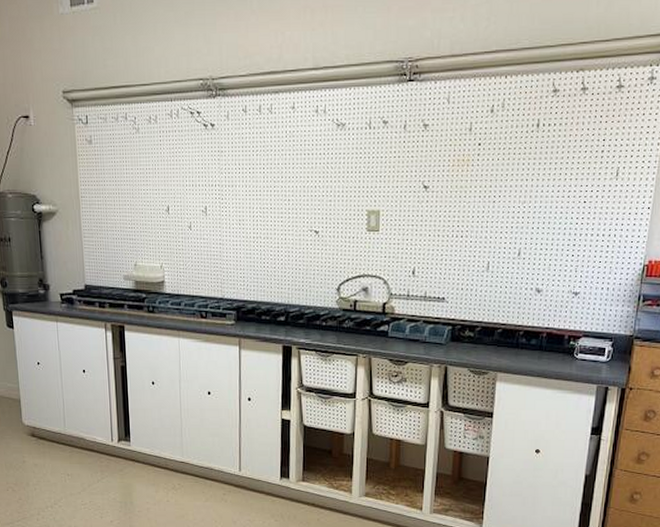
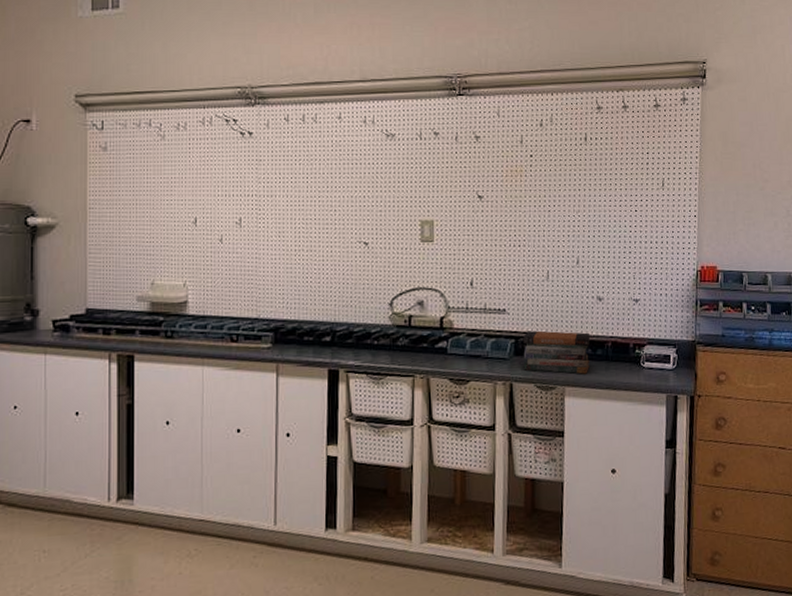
book stack: none [459,319,525,362] -> present [522,330,590,374]

